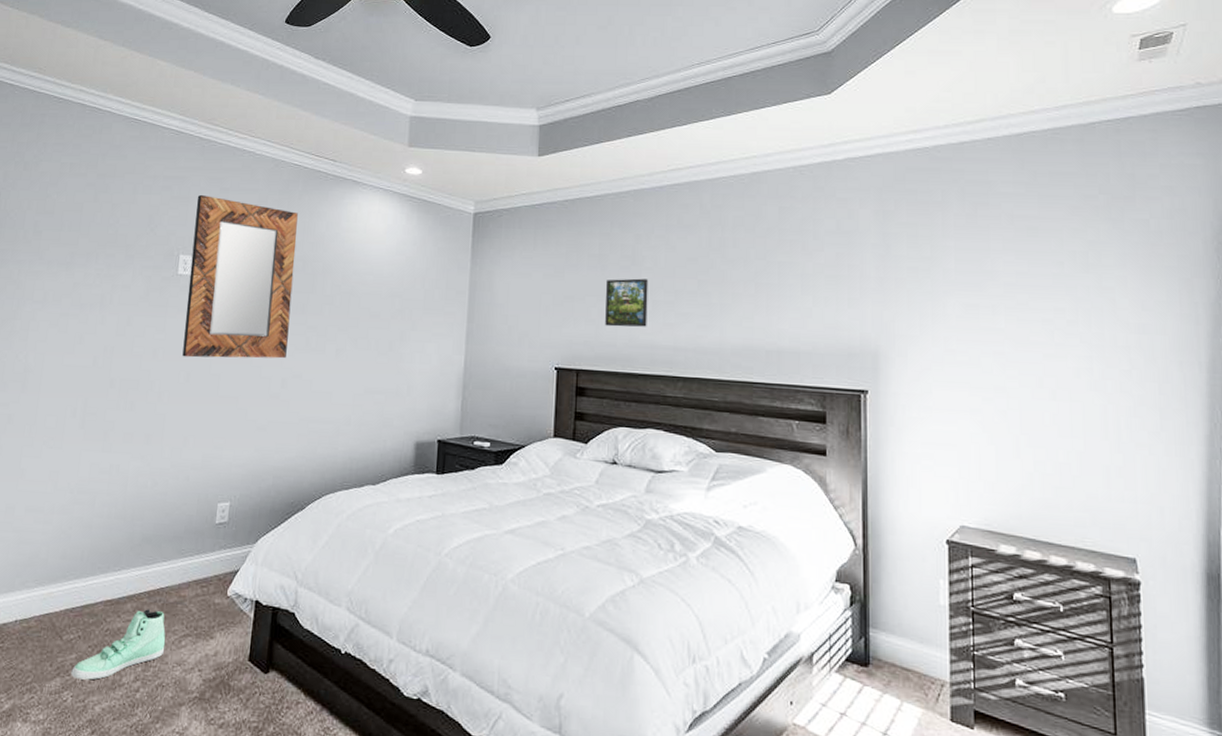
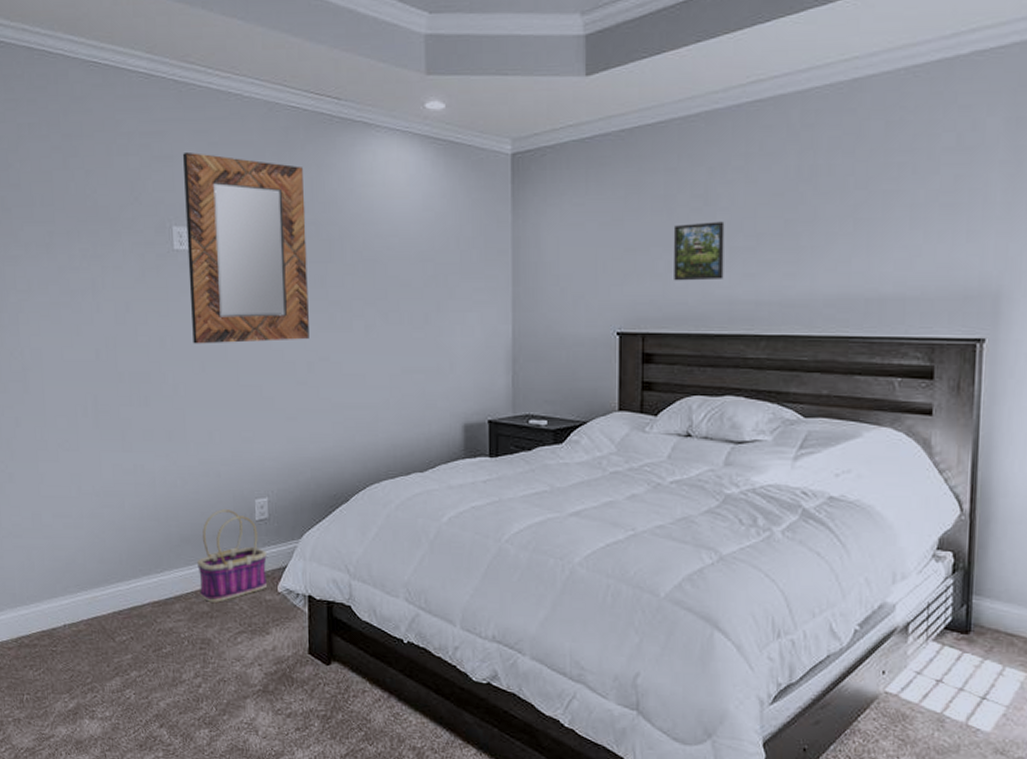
sneaker: present [71,609,166,680] -> none [130,608,221,678]
basket: none [152,511,222,604] -> present [197,509,267,602]

